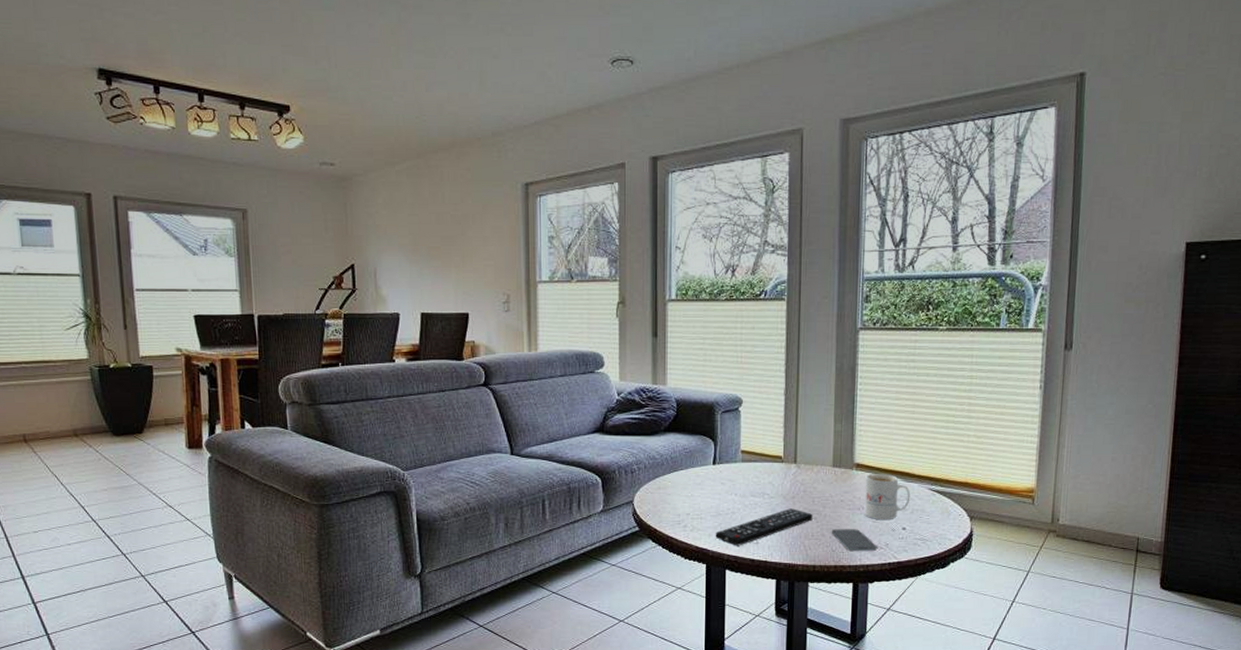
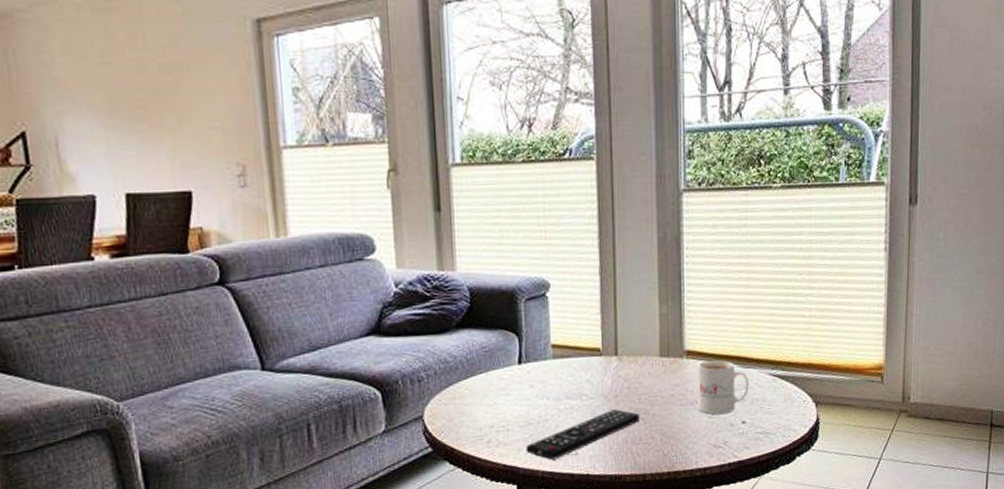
smartphone: present [831,529,877,551] -> none [661,427,715,453]

